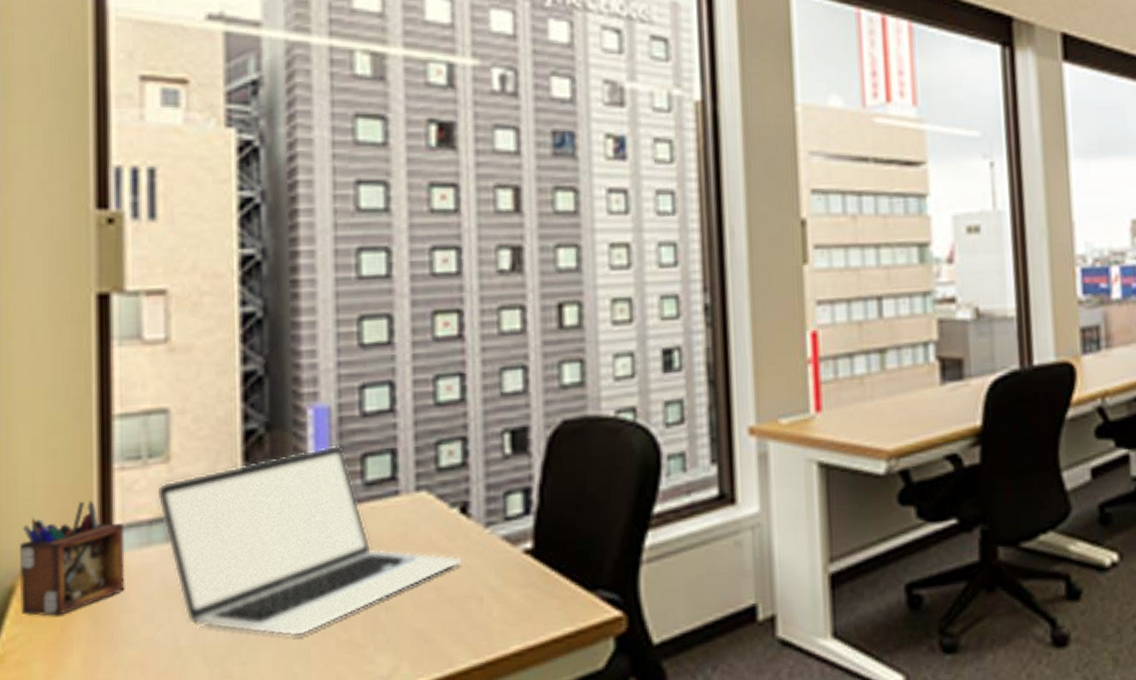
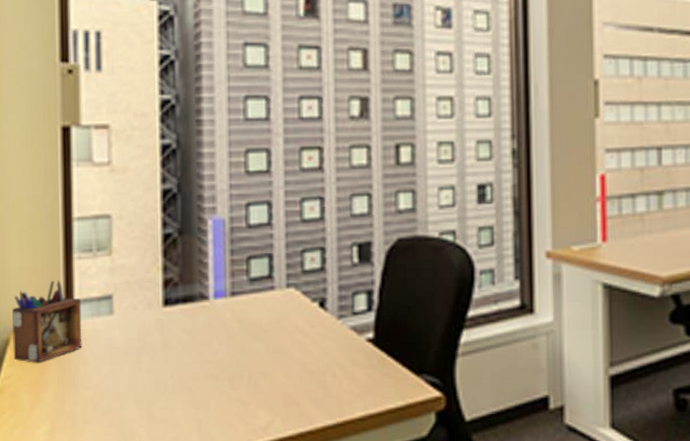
laptop: present [157,444,462,636] -> none [103,248,321,391]

